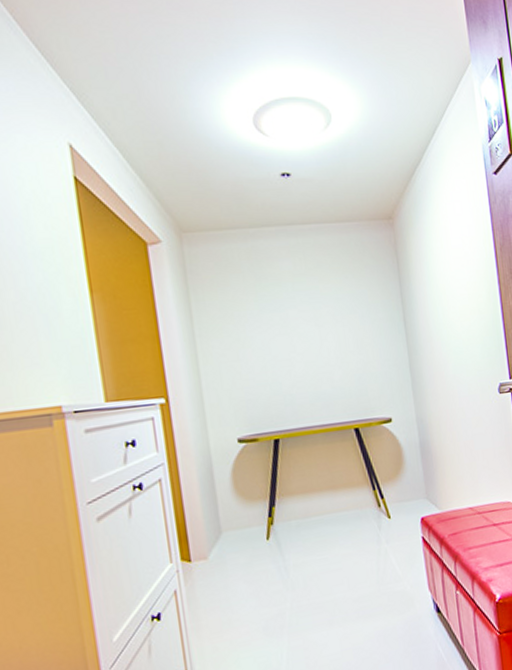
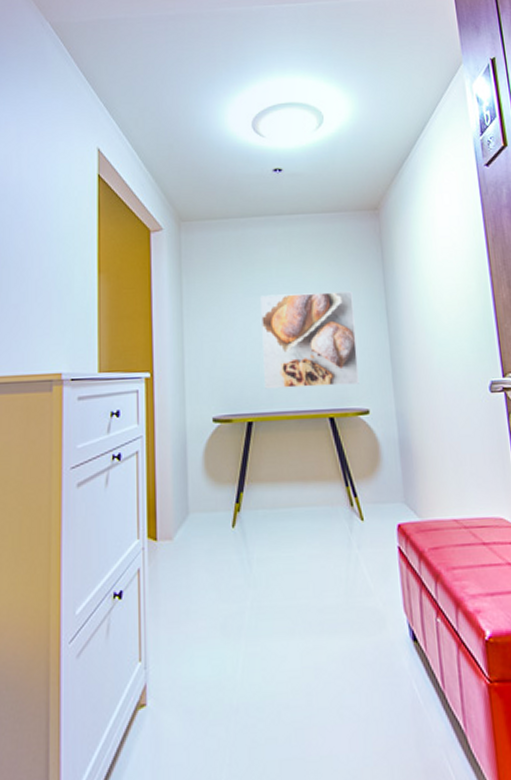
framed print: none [277,304,381,406] -> present [260,291,359,389]

